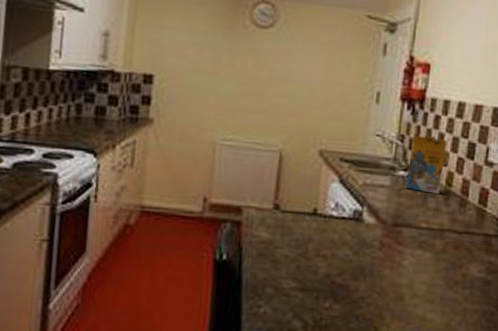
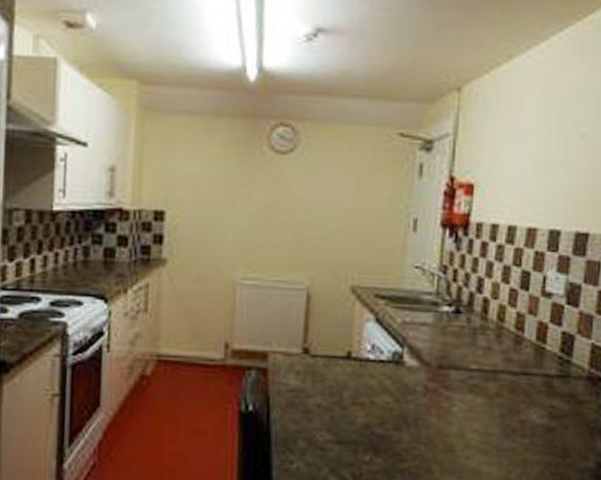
cereal box: present [406,135,452,194] -> none [450,265,502,331]

